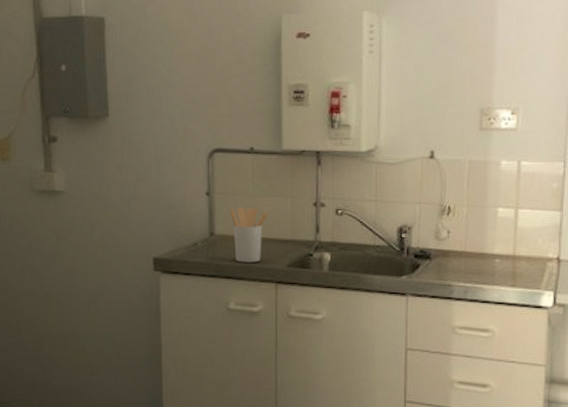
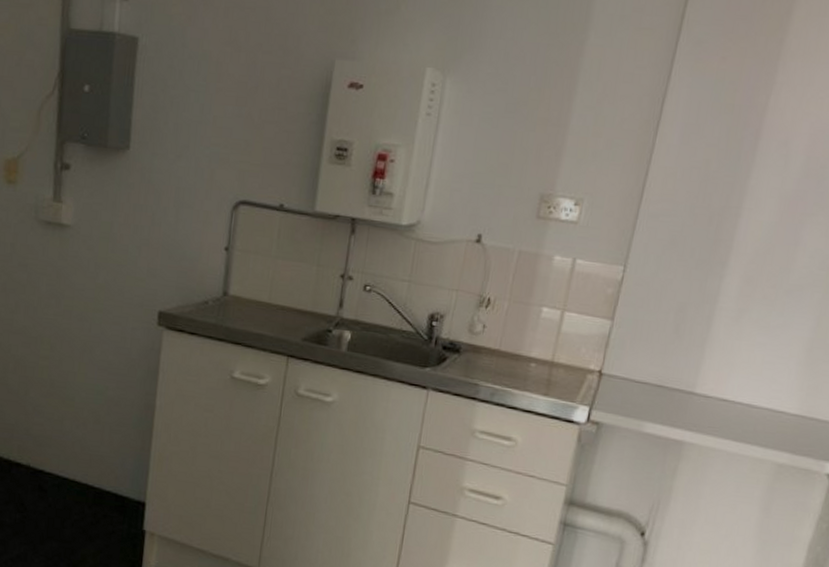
utensil holder: present [231,207,268,263] -> none [247,268,290,331]

